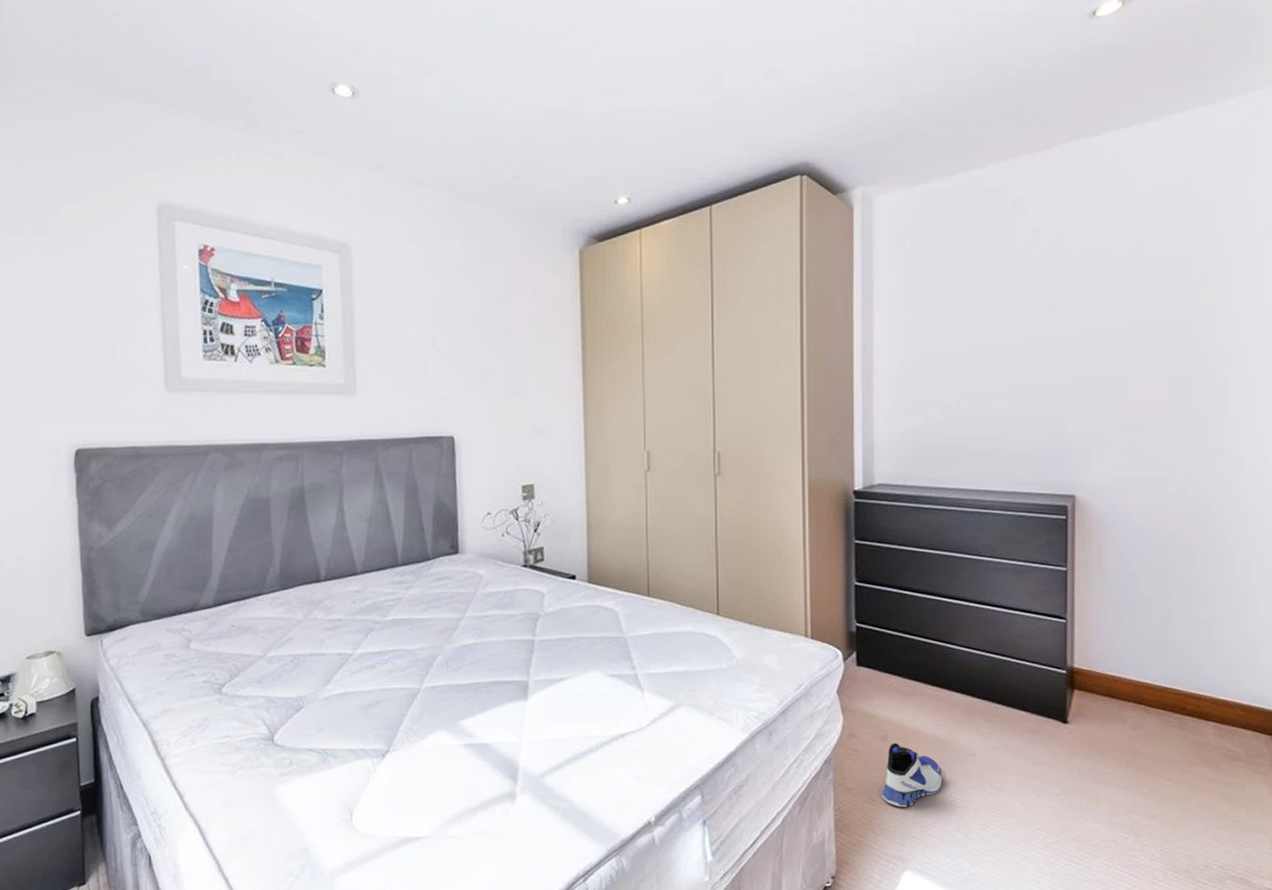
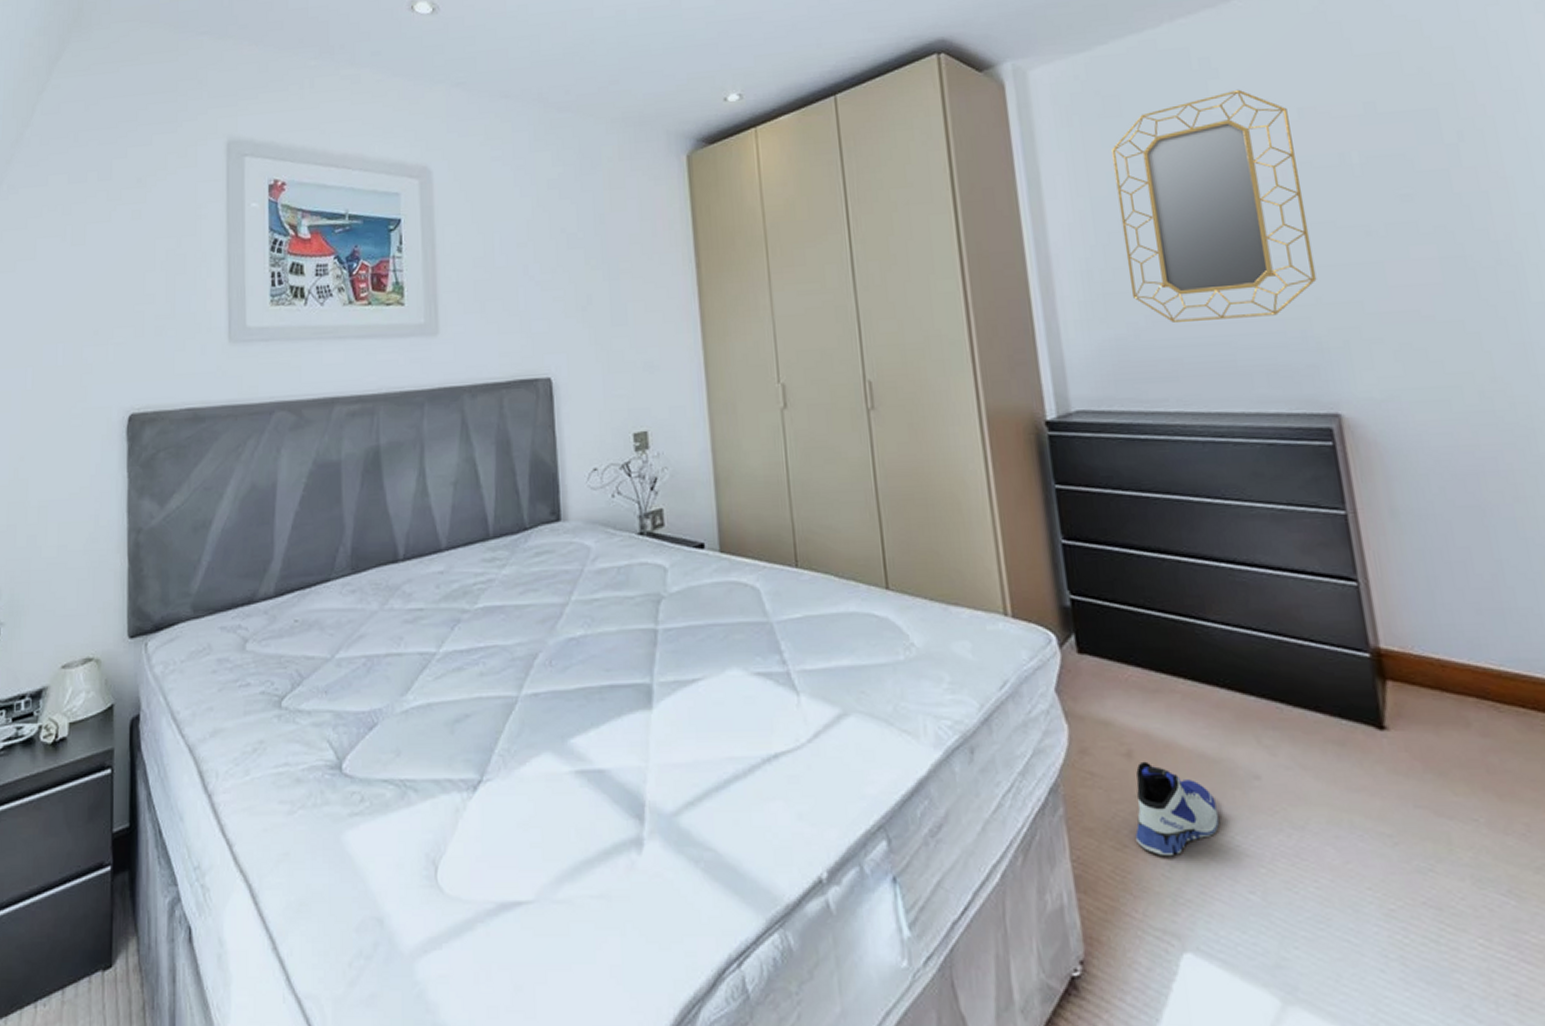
home mirror: none [933,227,1076,417] -> present [1111,89,1317,322]

